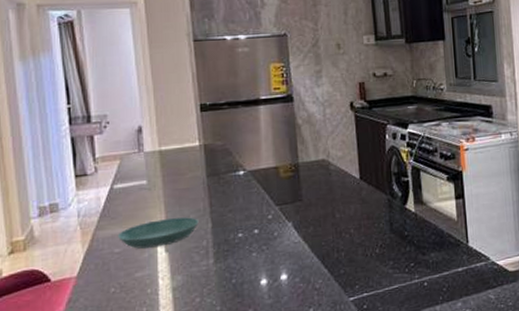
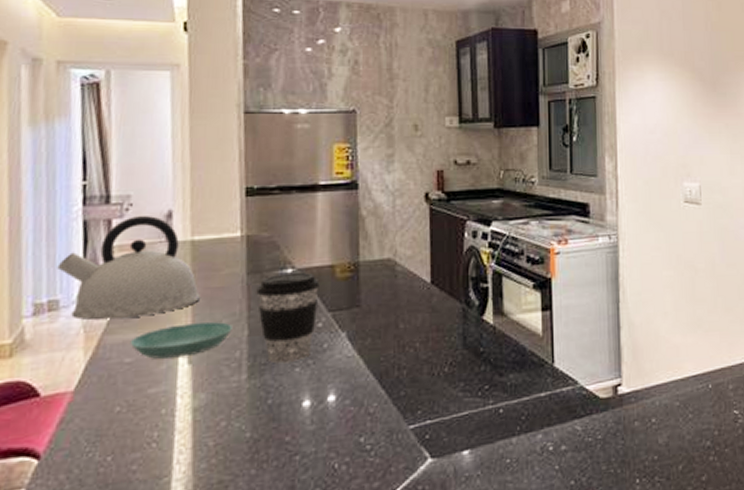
kettle: none [54,131,170,220] -> present [57,216,200,321]
coffee cup: none [216,173,267,250] -> present [256,272,320,364]

